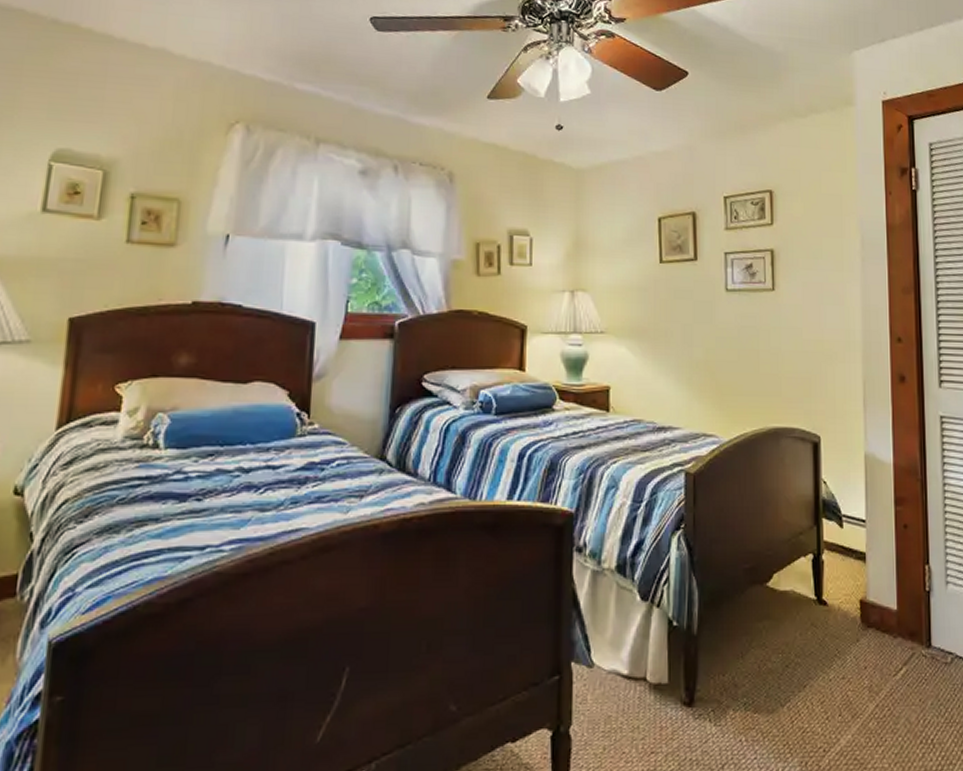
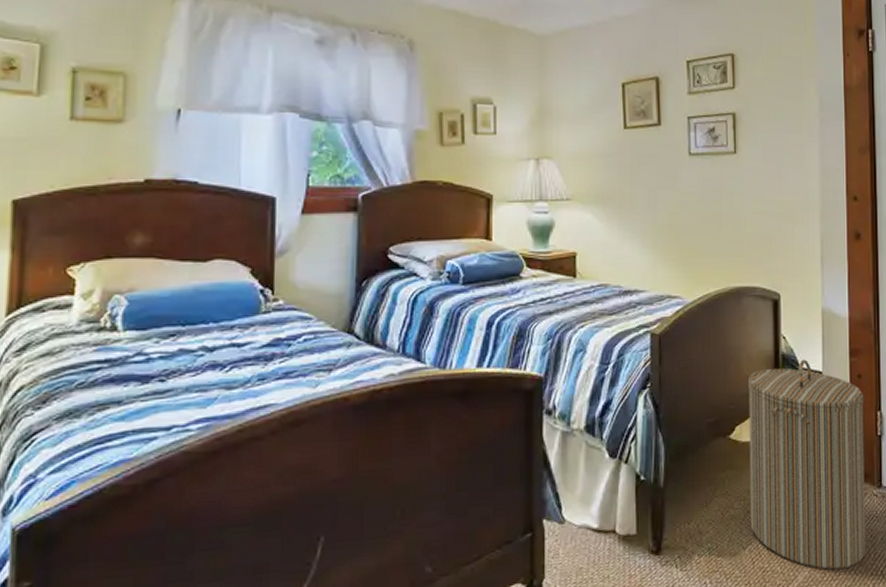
laundry hamper: none [786,506,915,734] -> present [747,359,866,570]

